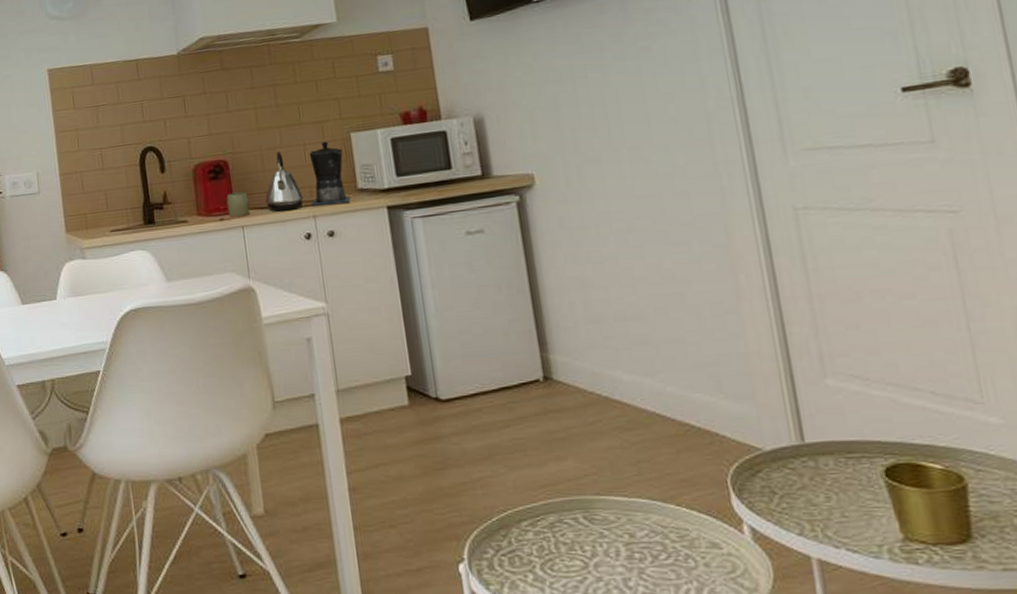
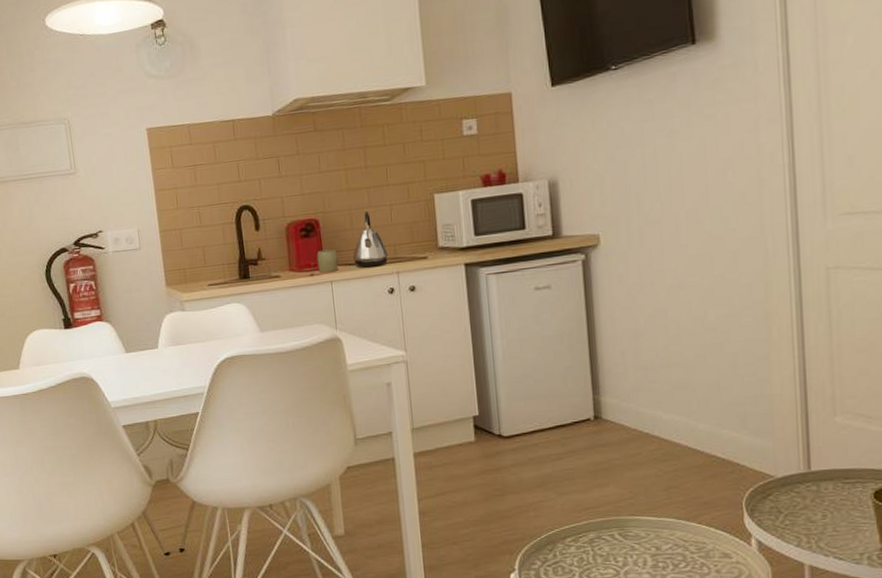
coffee maker: present [309,141,351,208] -> none [394,202,432,264]

